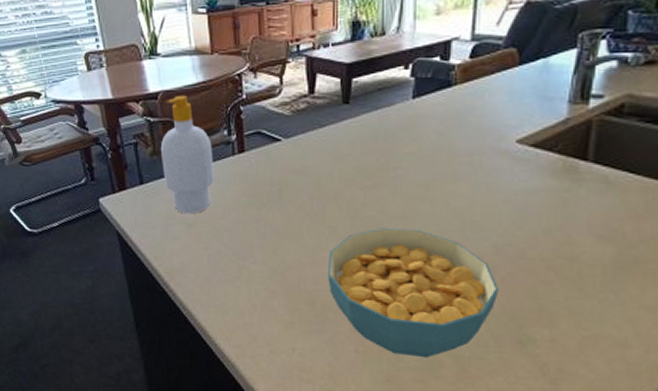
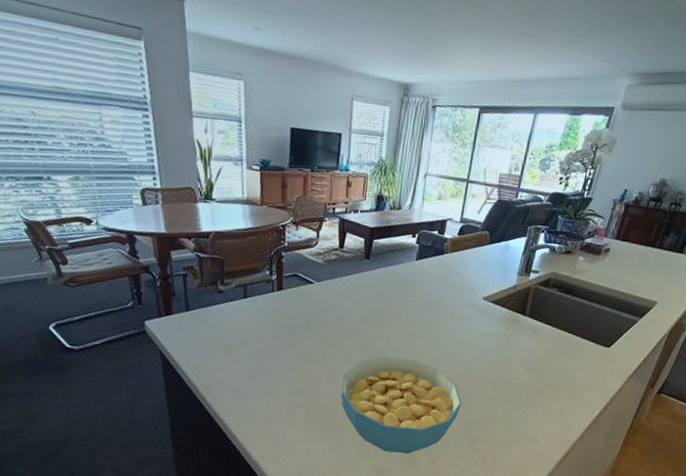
soap bottle: present [160,95,215,214] -> none [207,237,255,339]

